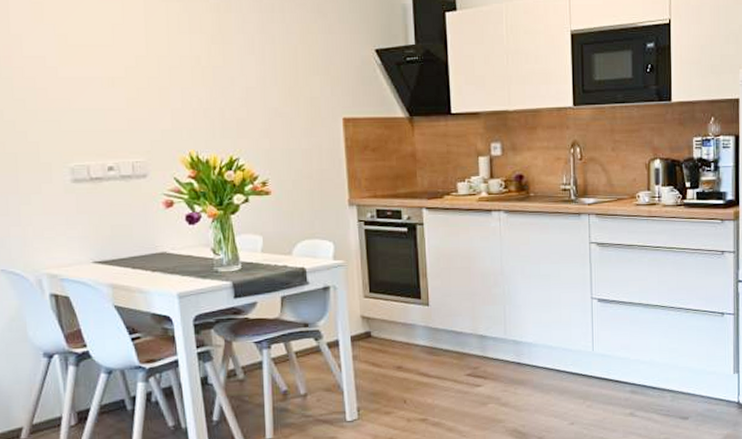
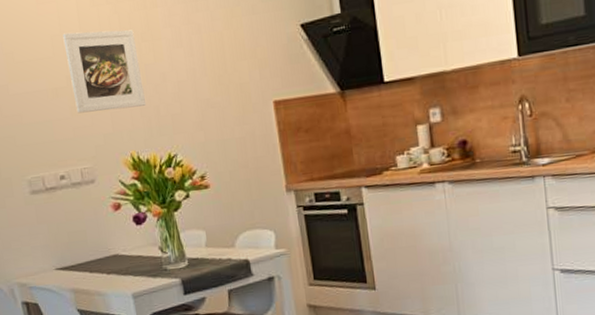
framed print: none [125,23,211,107] -> present [63,29,147,114]

